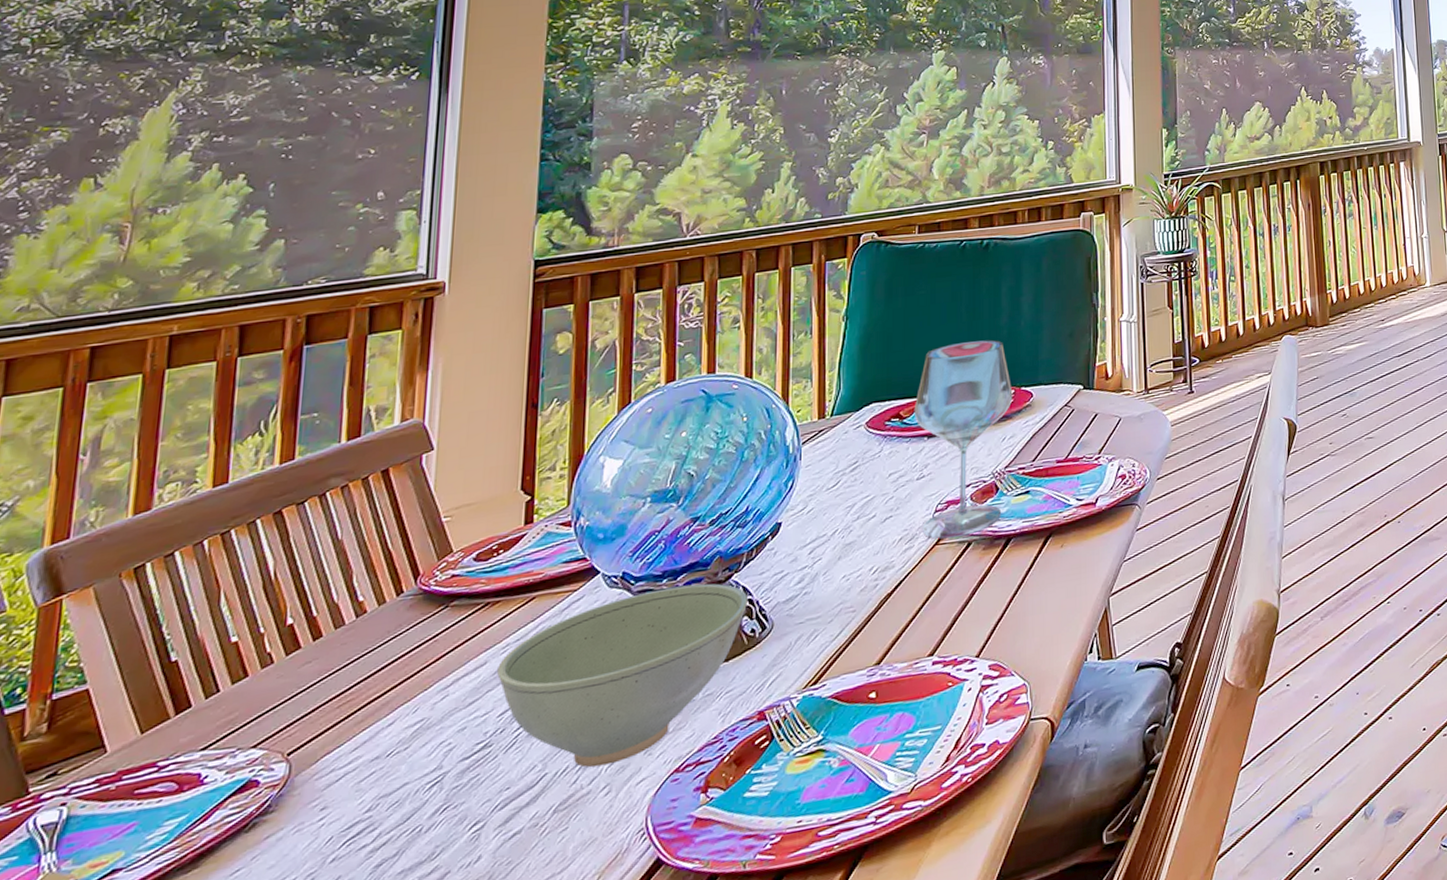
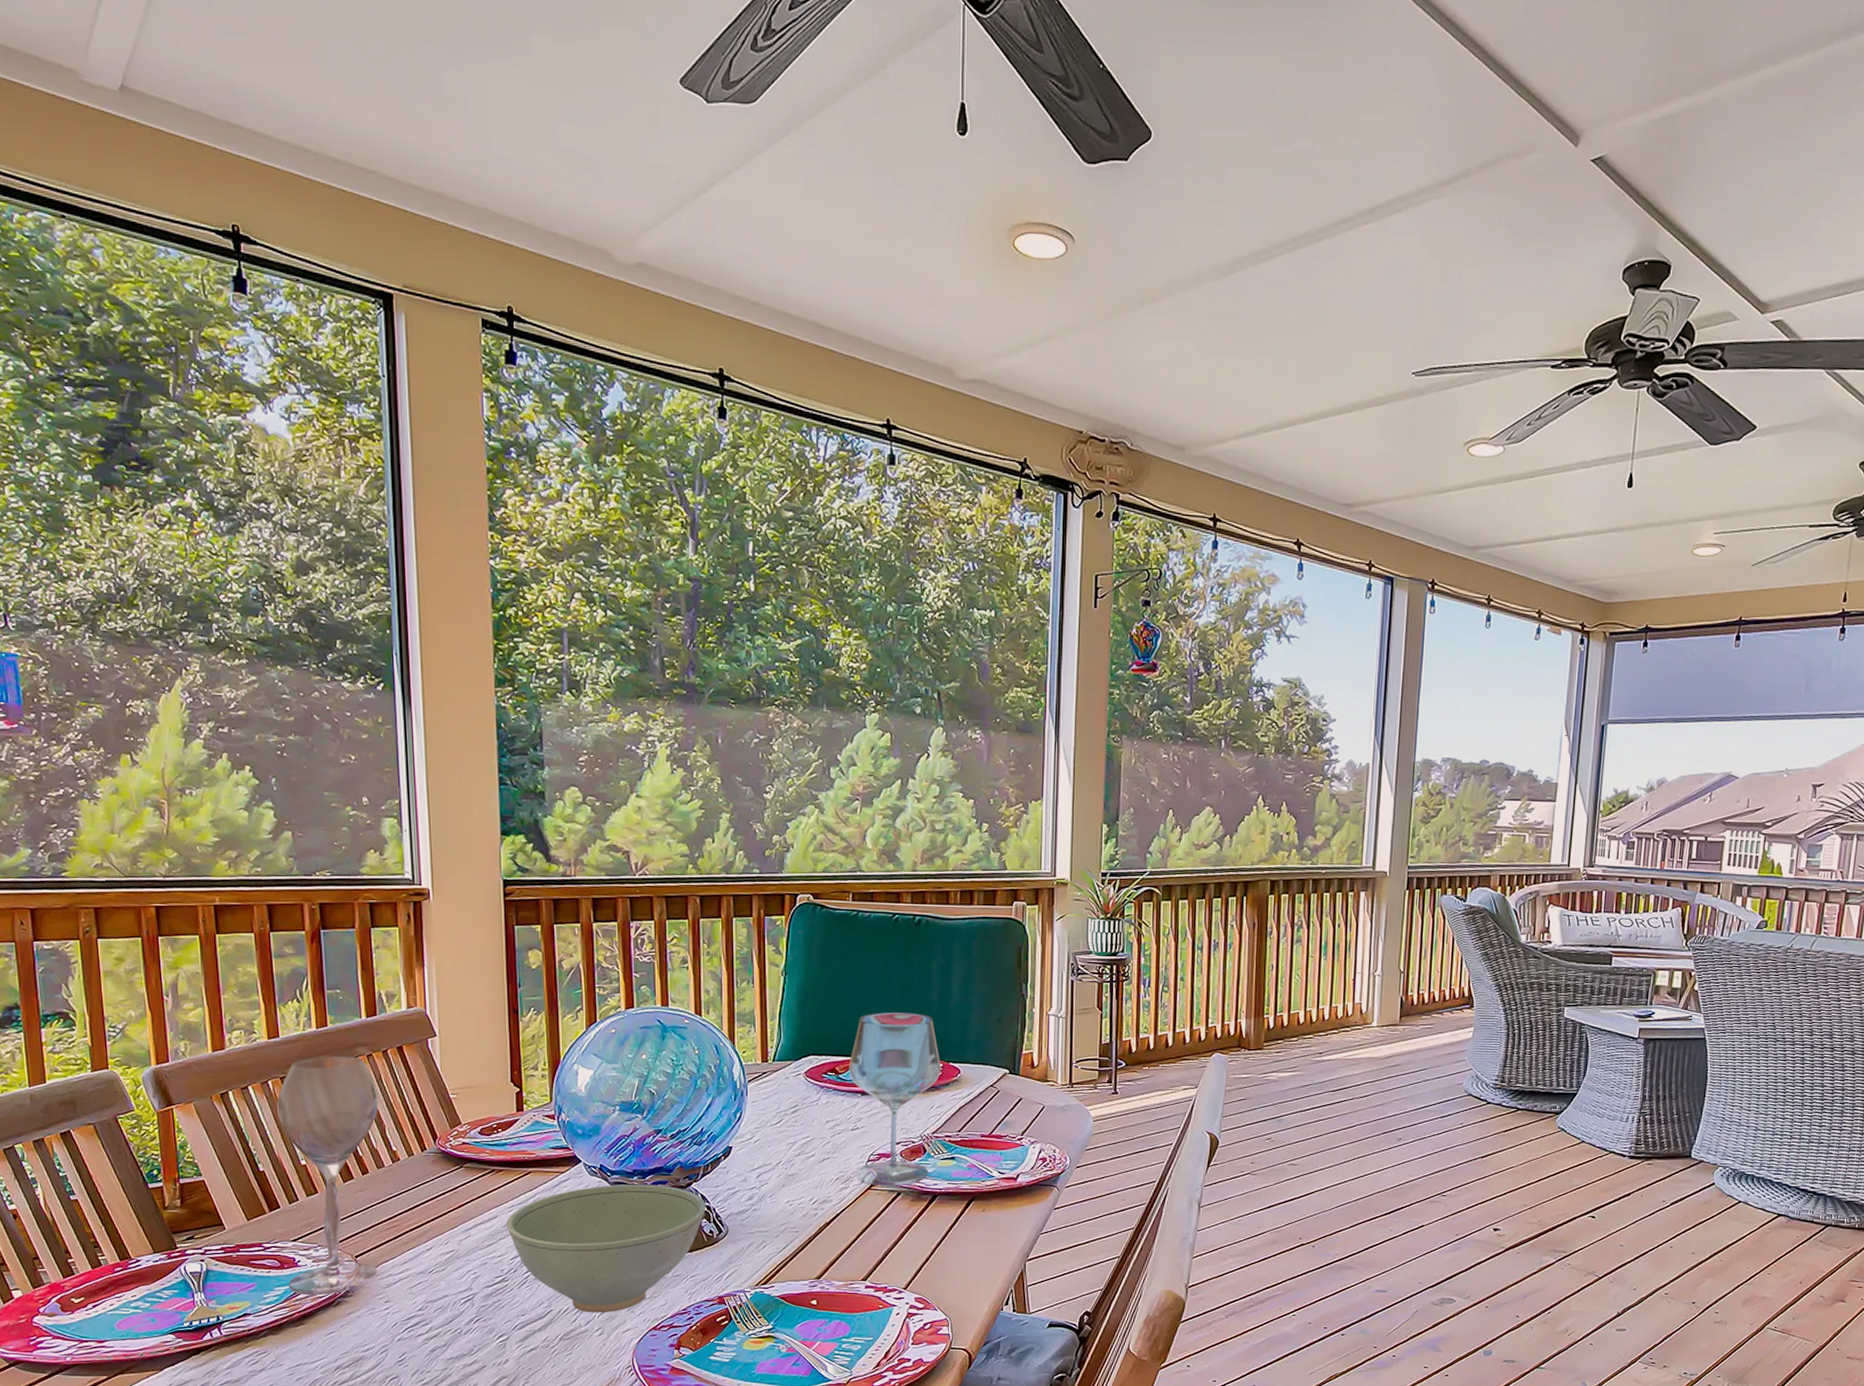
wineglass: none [184,490,350,825] -> present [276,1056,379,1296]

